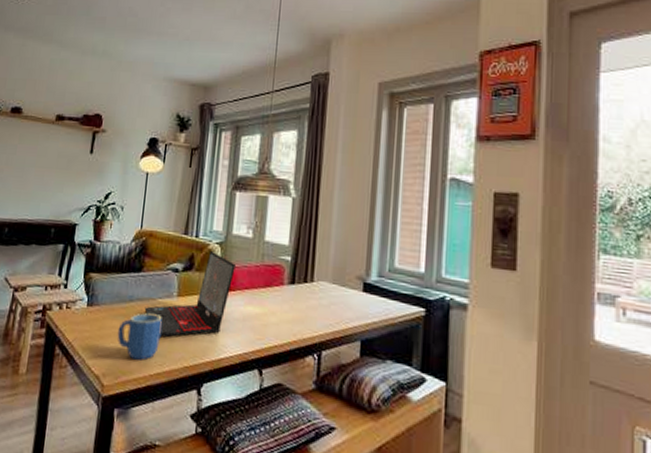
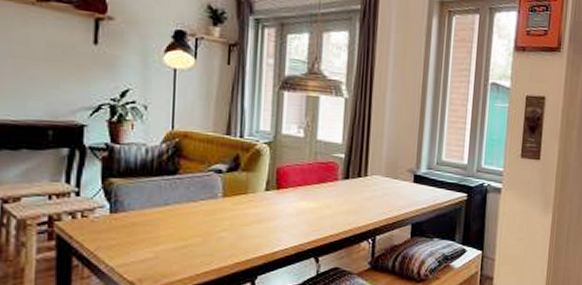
mug: present [117,313,162,360] -> none [152,216,206,262]
laptop: present [144,251,236,338] -> none [184,151,287,238]

